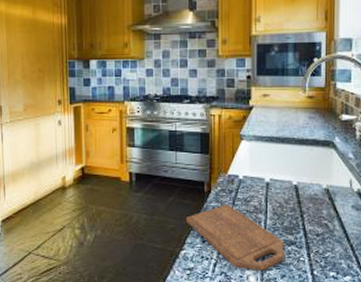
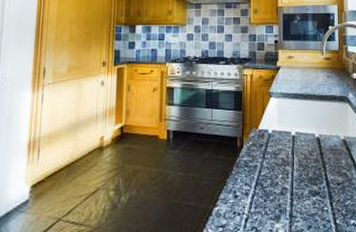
cutting board: present [185,204,284,272] -> none [219,158,310,224]

